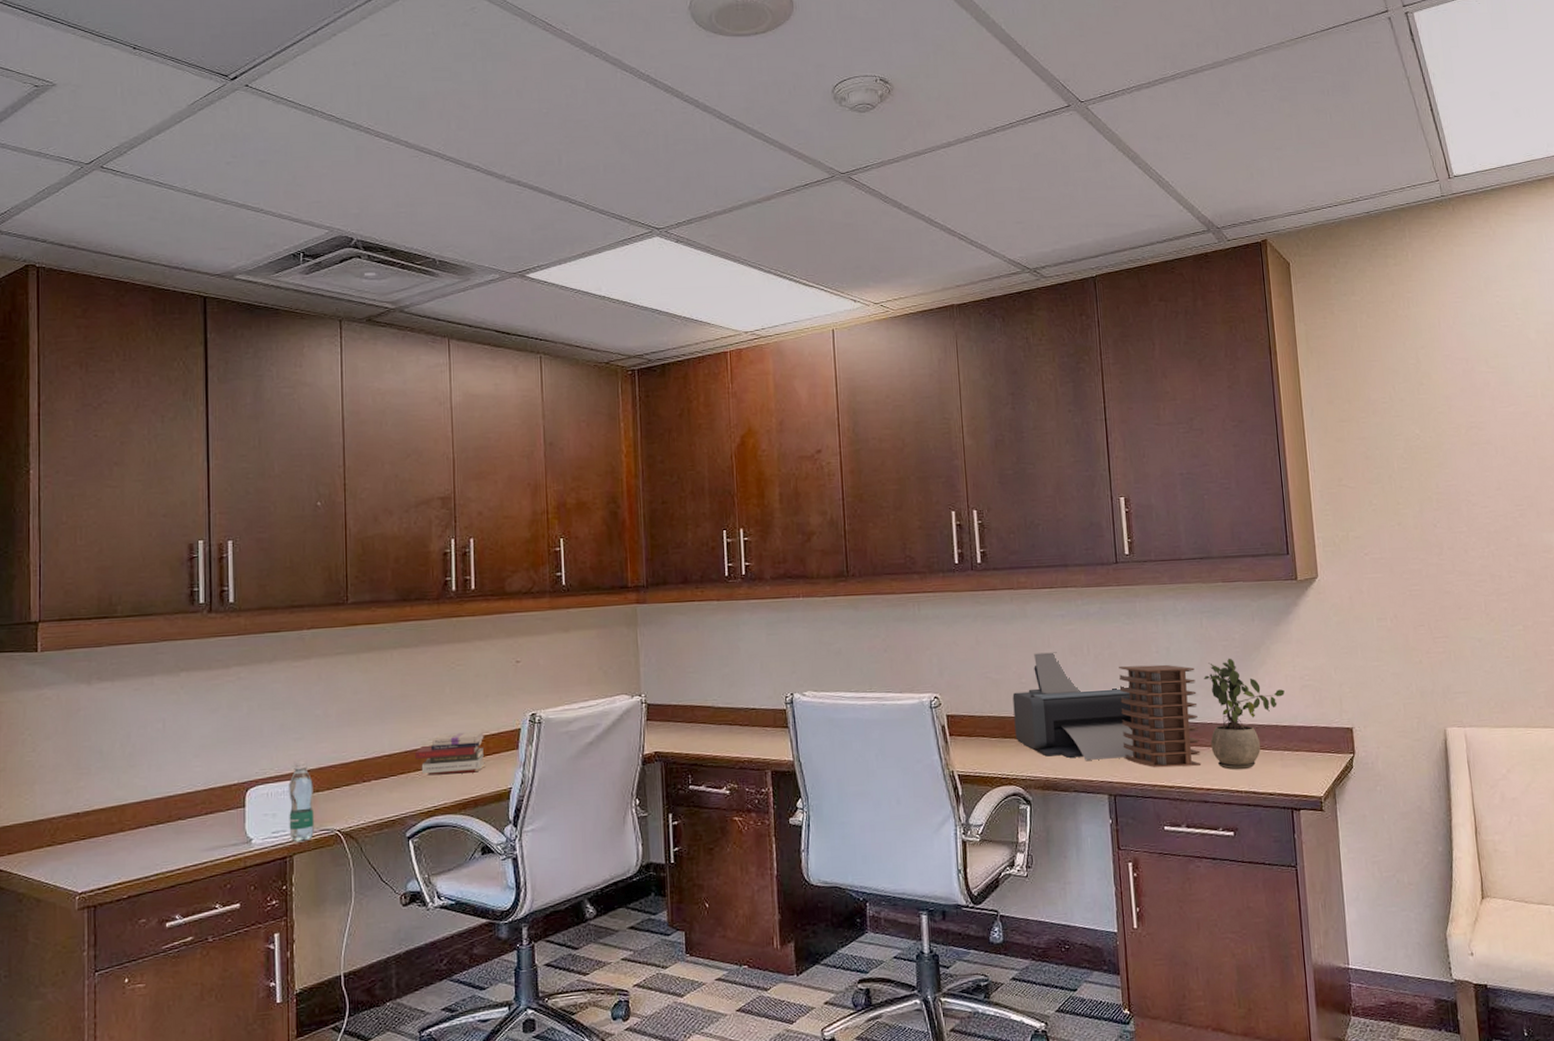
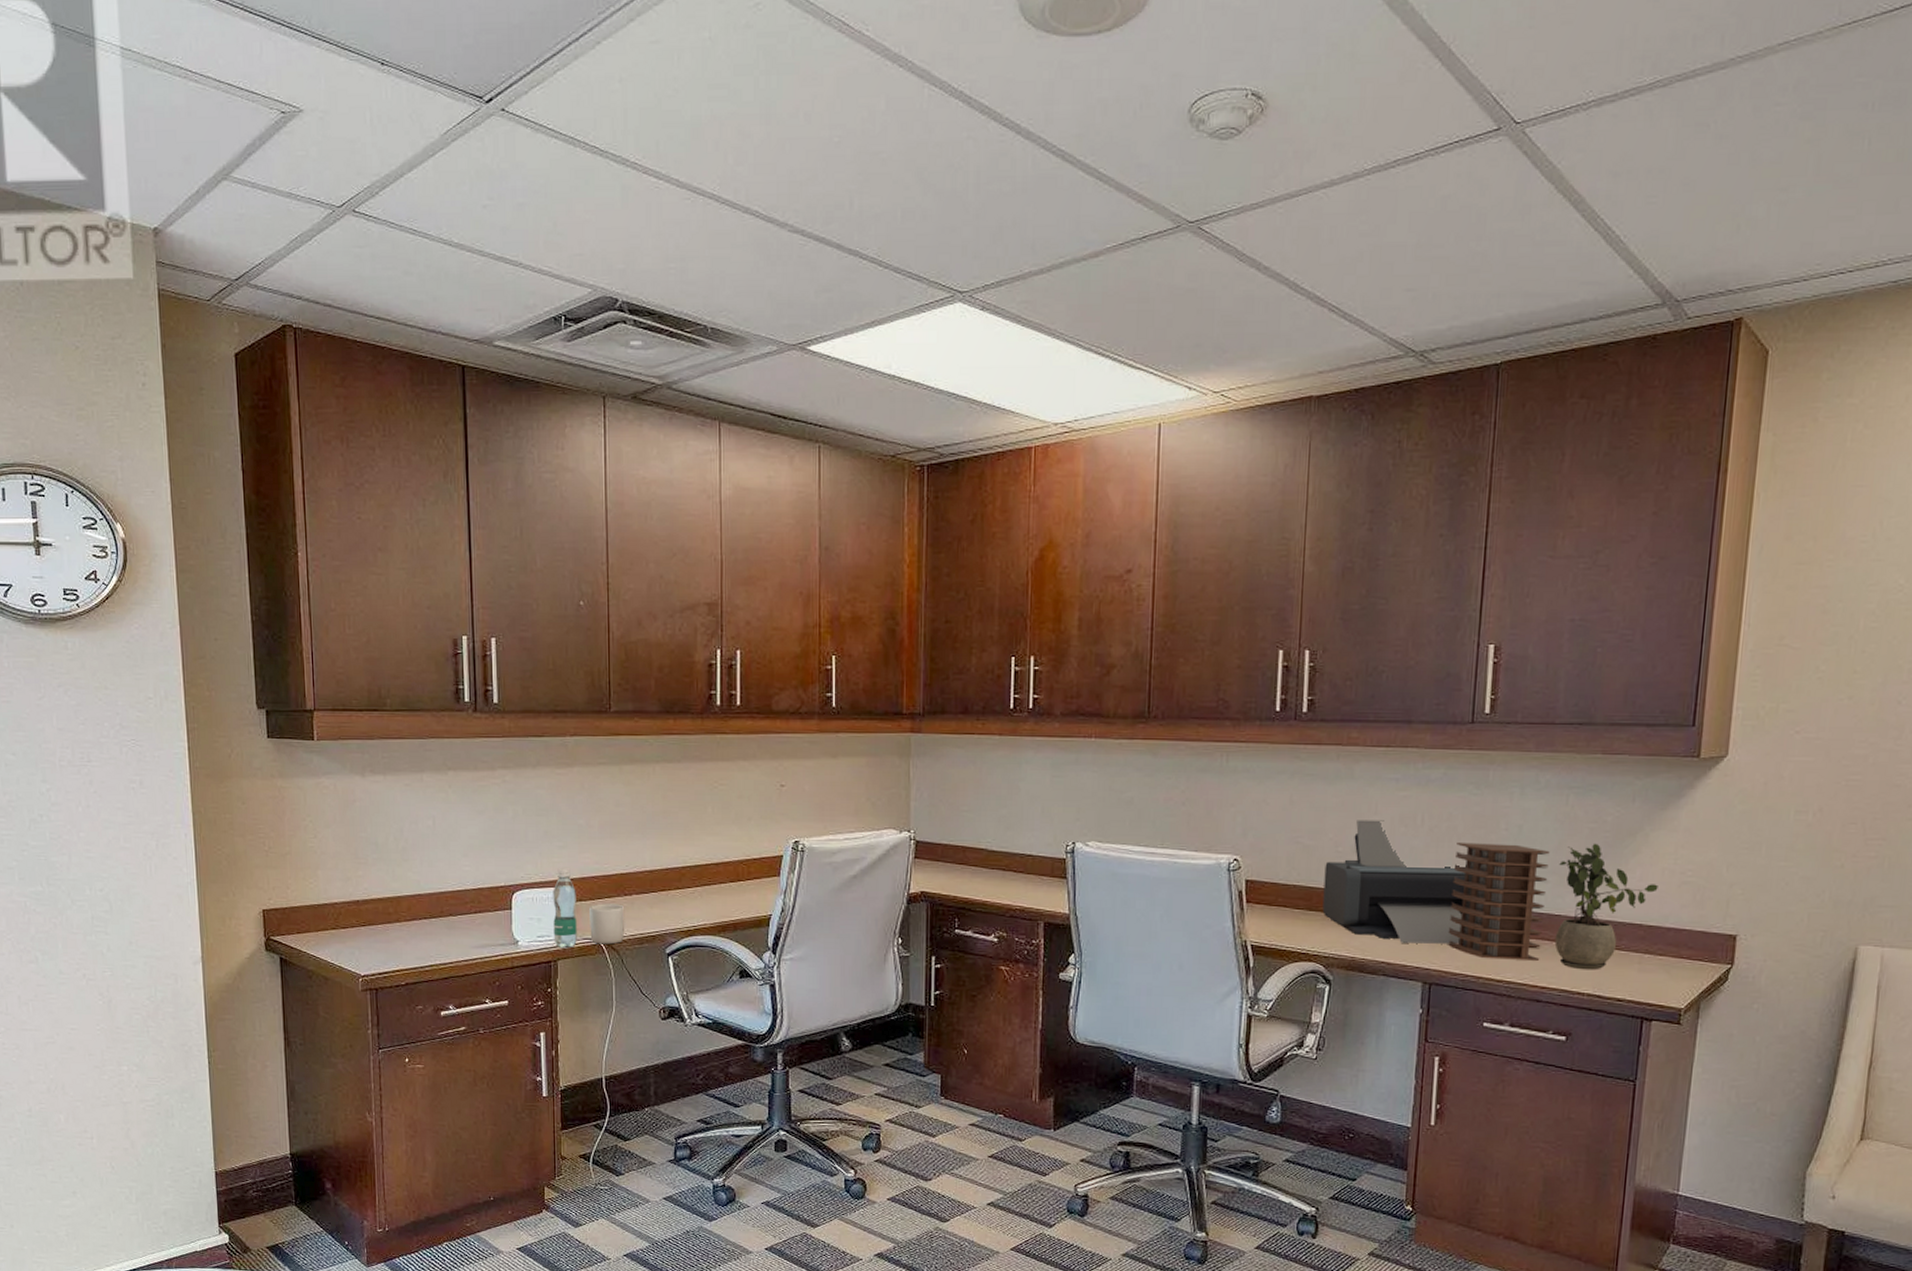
mug: none [326,791,364,835] -> present [588,903,625,945]
books: present [415,731,487,776] -> none [676,854,747,896]

